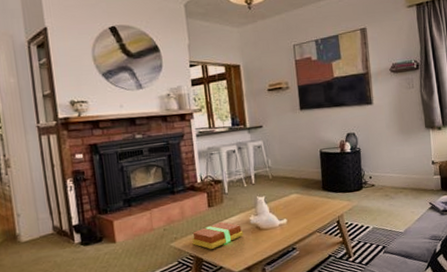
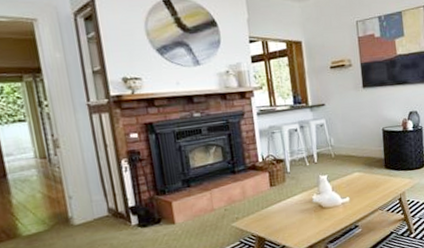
book: present [192,221,243,249] -> none [254,200,306,229]

